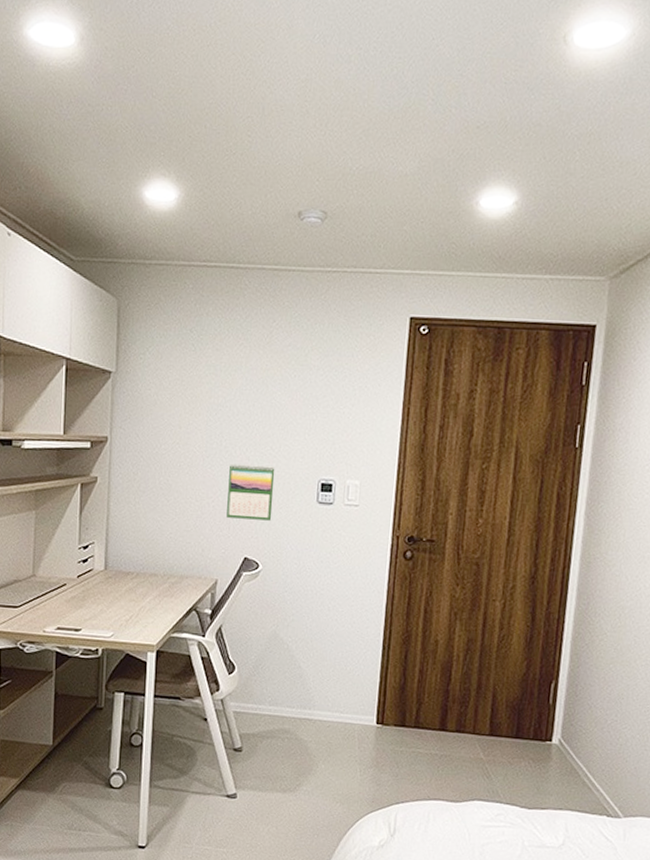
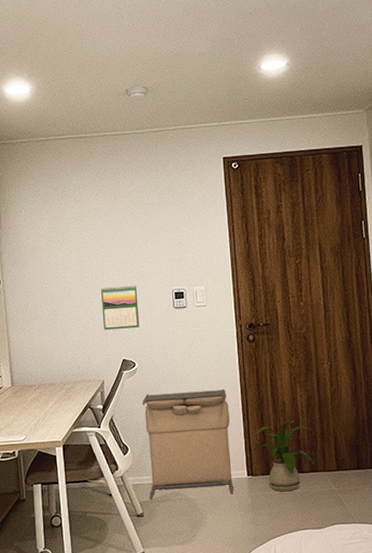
laundry hamper: none [252,604,367,743] -> present [142,388,234,500]
house plant: none [387,665,469,751] -> present [251,421,315,492]

